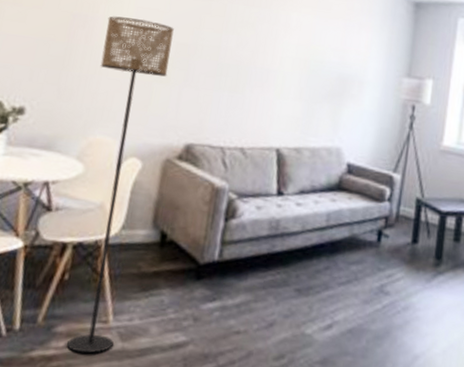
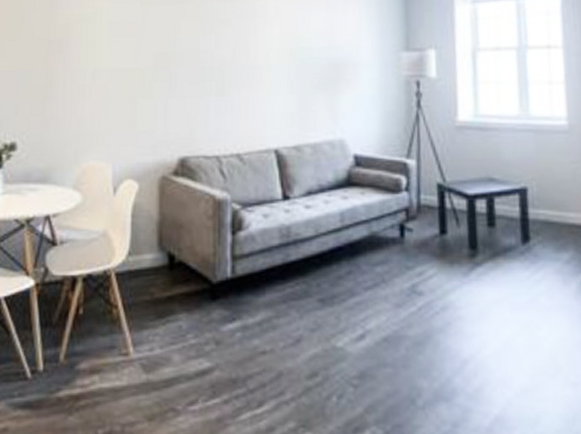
floor lamp: present [67,16,174,354] -> none [82,35,150,389]

